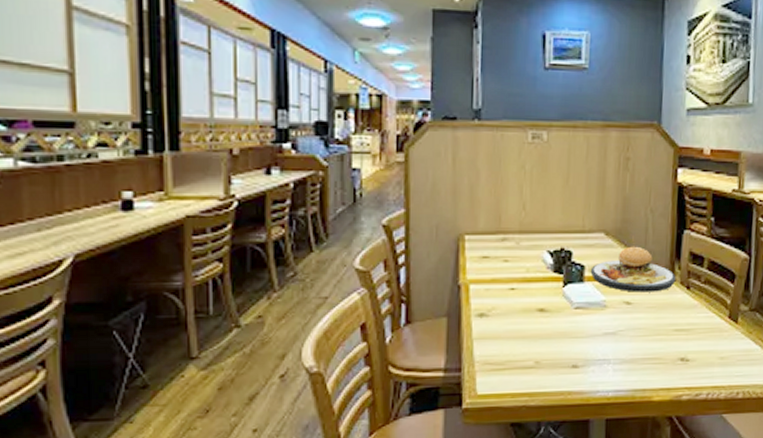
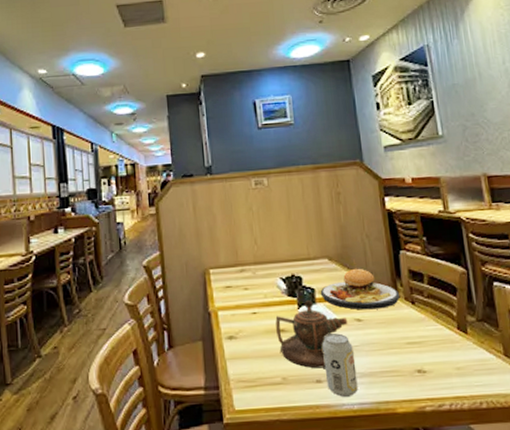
teapot: none [535,277,616,353] -> present [275,299,348,369]
beverage can: none [583,316,617,383] -> present [322,333,358,397]

